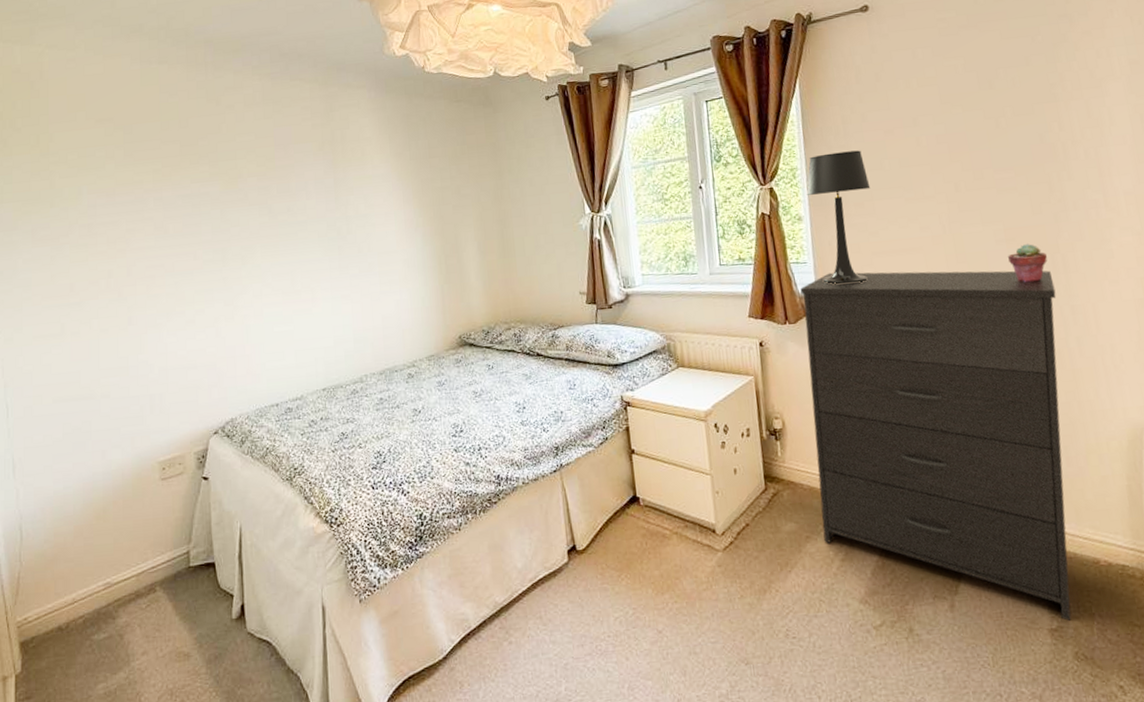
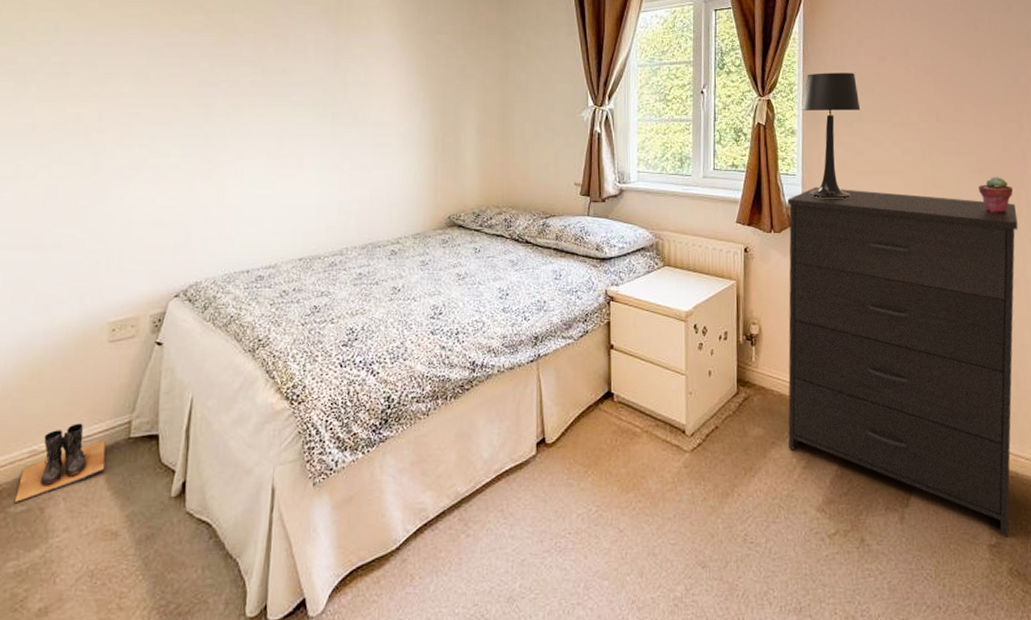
boots: none [96,556,171,632] -> present [14,423,106,504]

